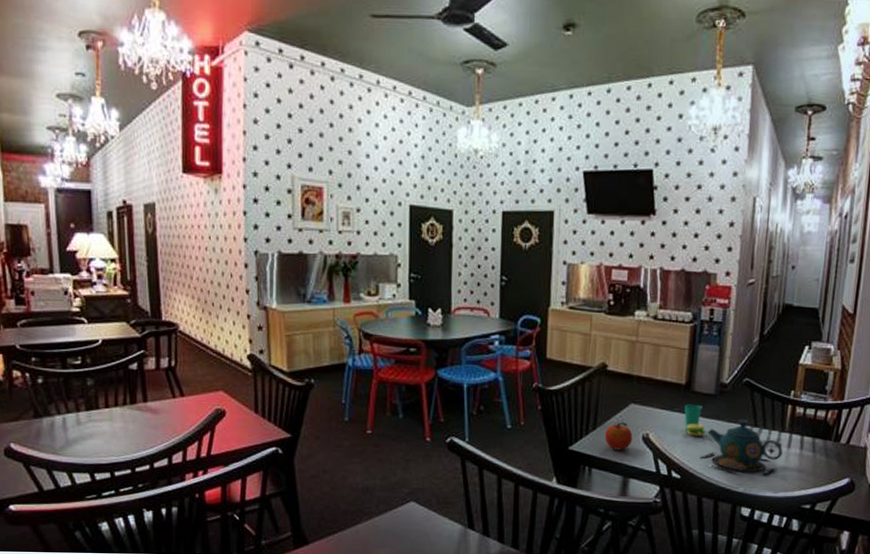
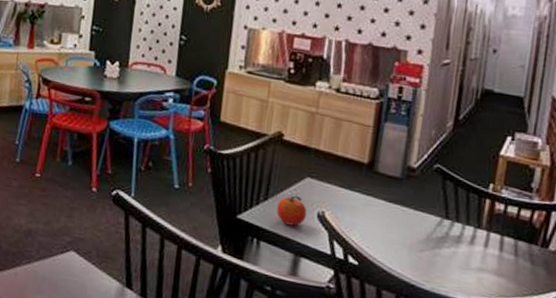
cup: present [684,404,706,436] -> none [365,185,389,222]
teapot: present [699,419,783,475] -> none [381,208,479,275]

